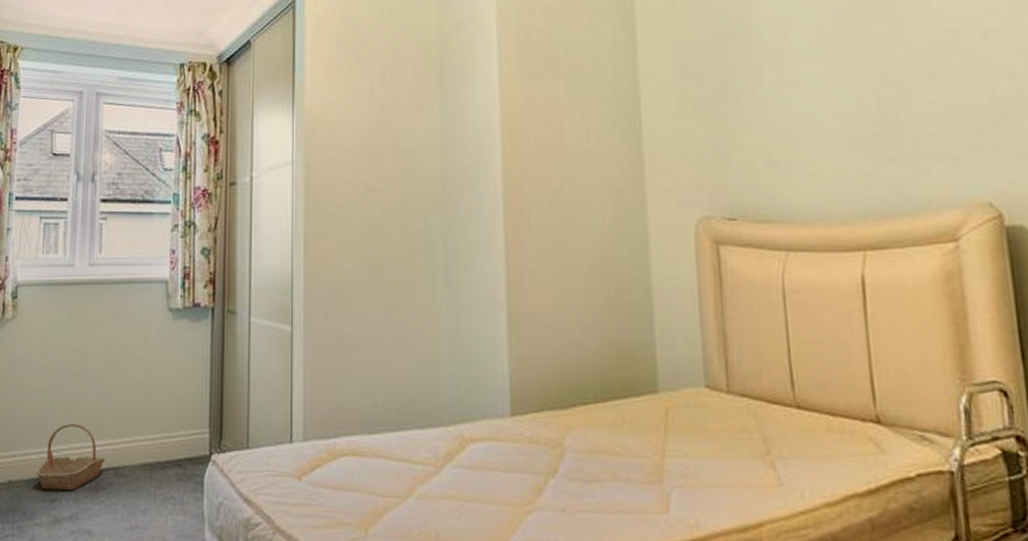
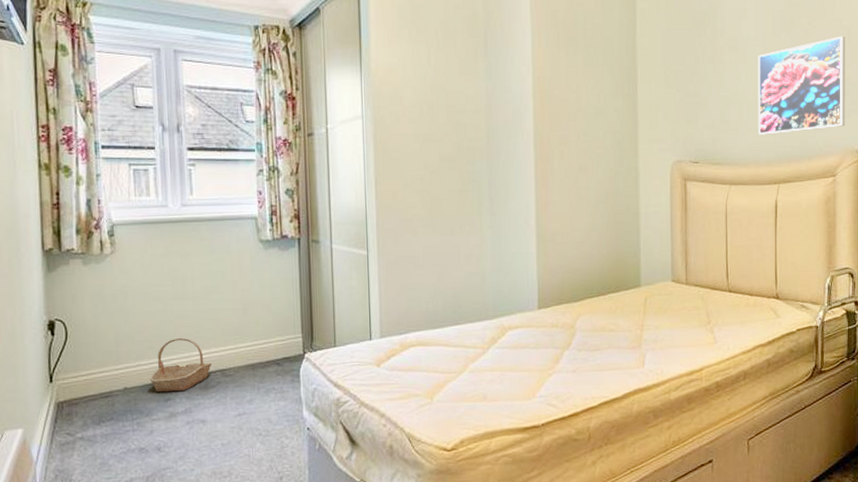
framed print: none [815,43,966,182] -> present [757,36,845,135]

